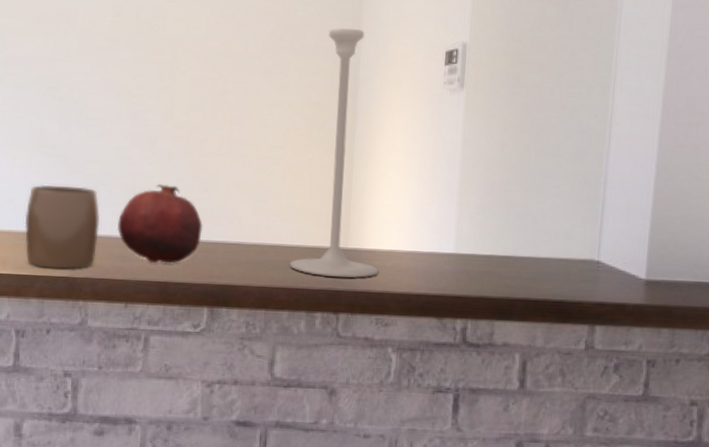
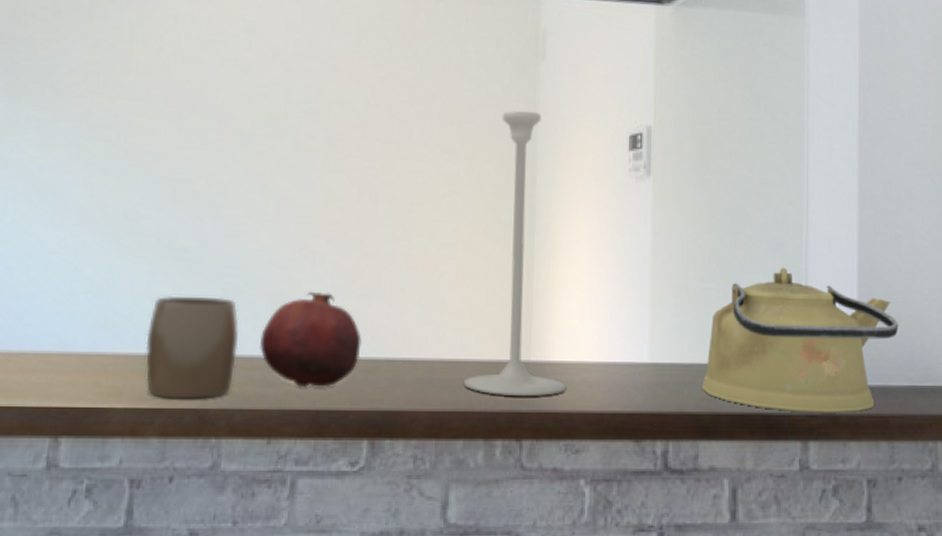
kettle: none [500,173,690,303] -> present [702,267,899,413]

